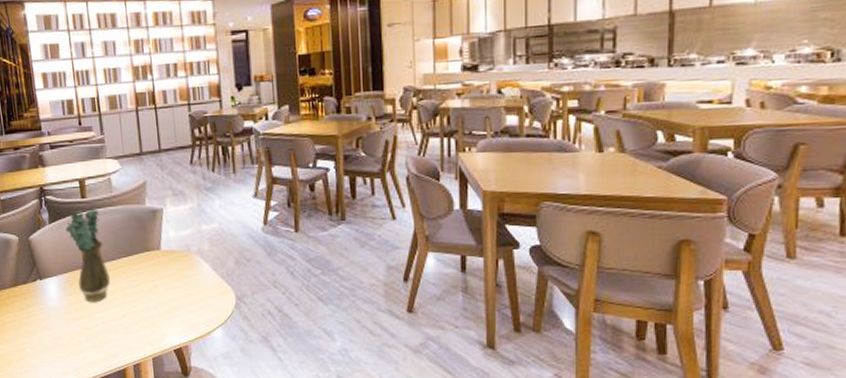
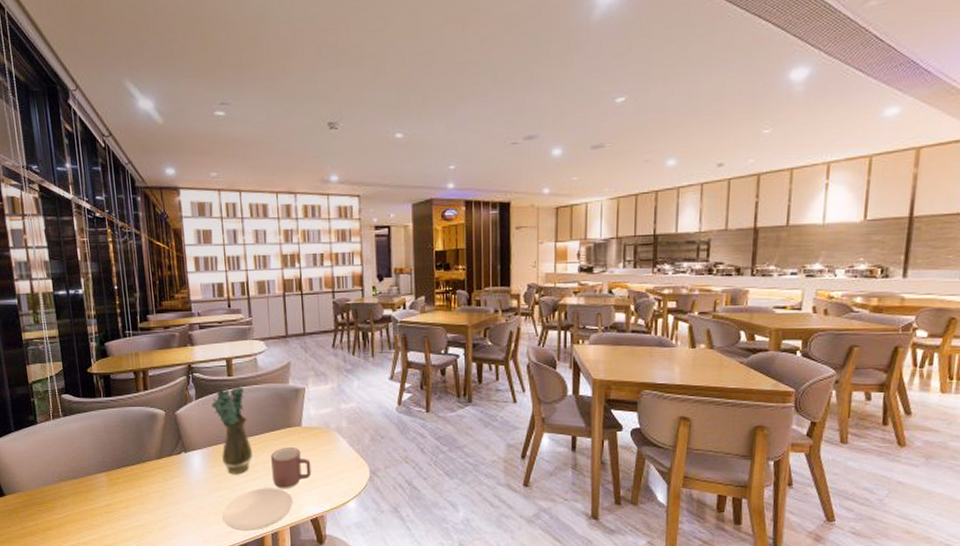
plate: none [81,316,155,362] -> present [222,488,293,531]
mug: none [129,273,173,318] -> present [271,448,311,489]

